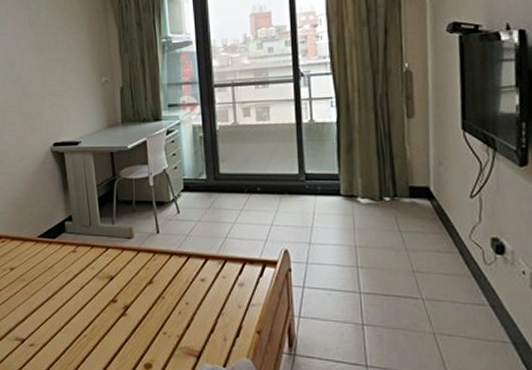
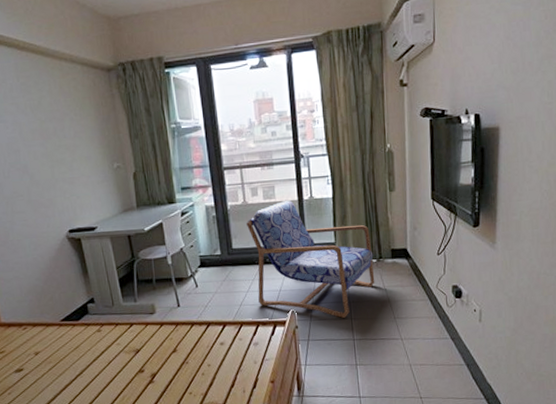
armchair: none [235,123,388,266] -> present [245,200,375,319]

